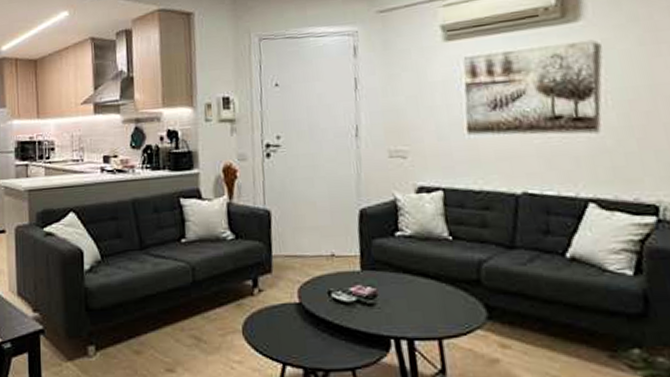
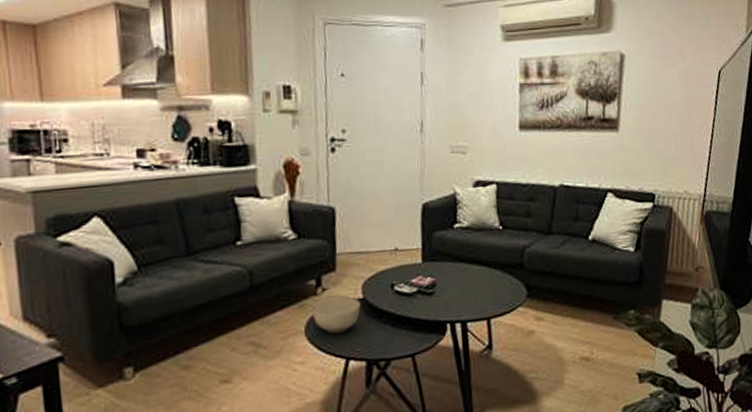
bowl: none [249,297,298,336] -> present [312,295,362,334]

